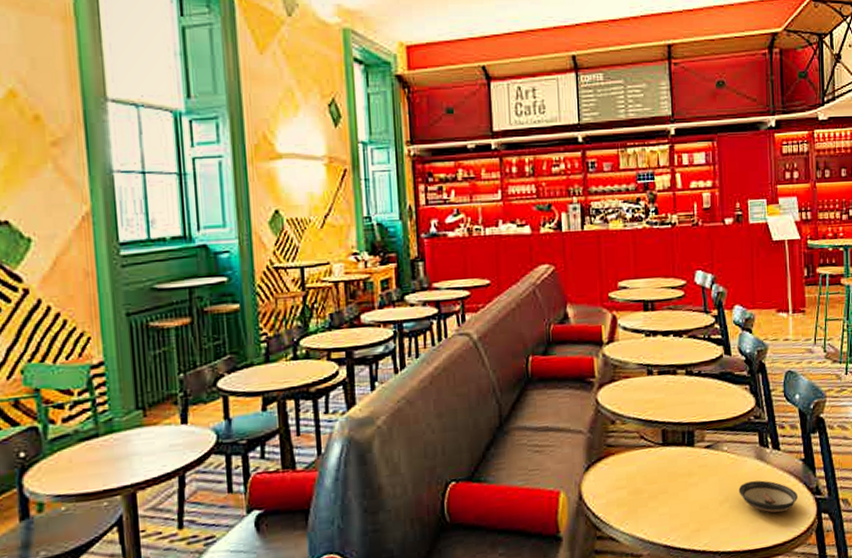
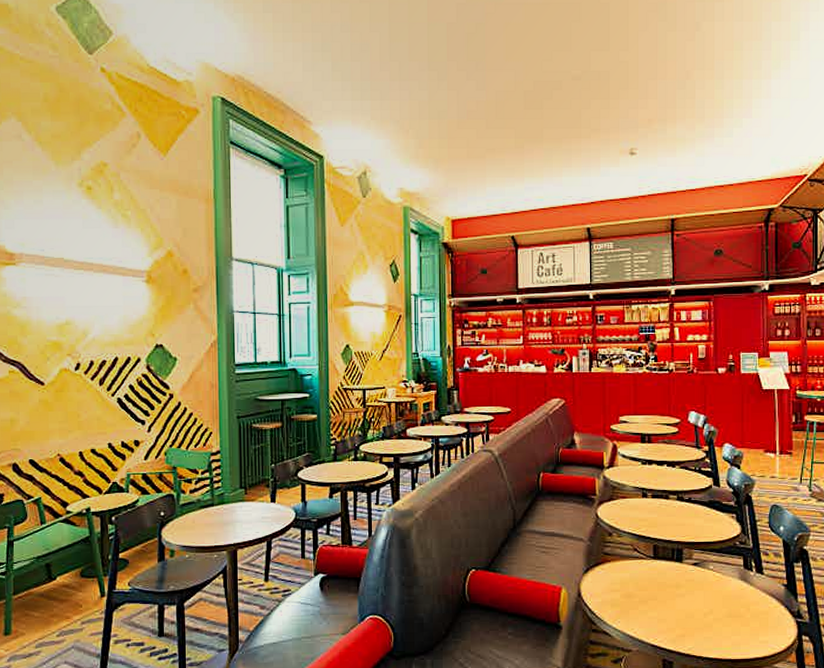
saucer: present [738,480,798,513] -> none [722,598,779,629]

